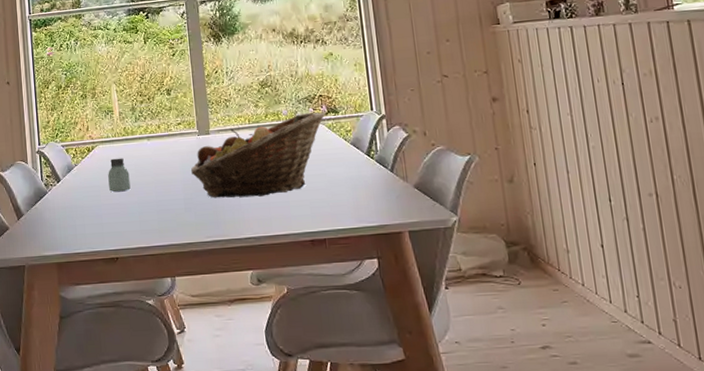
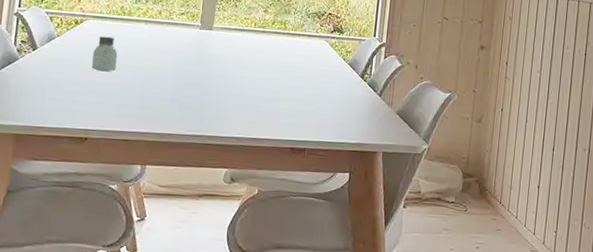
fruit basket: present [190,112,326,198] -> none [184,27,331,100]

